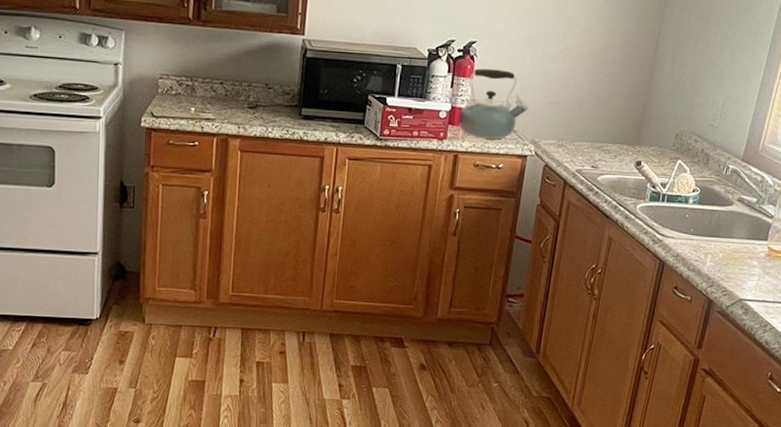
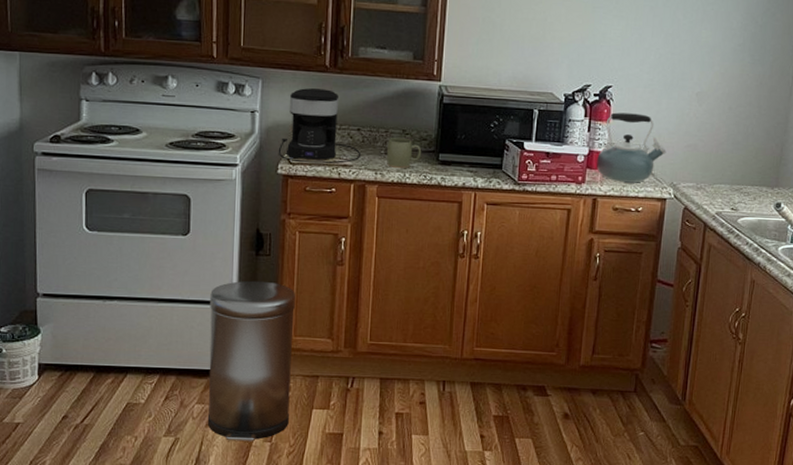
pedal bin: none [74,232,160,388] -> present [207,280,296,442]
coffee maker: none [141,41,224,118] -> present [278,88,362,164]
mug: none [249,91,285,122] -> present [386,137,422,168]

